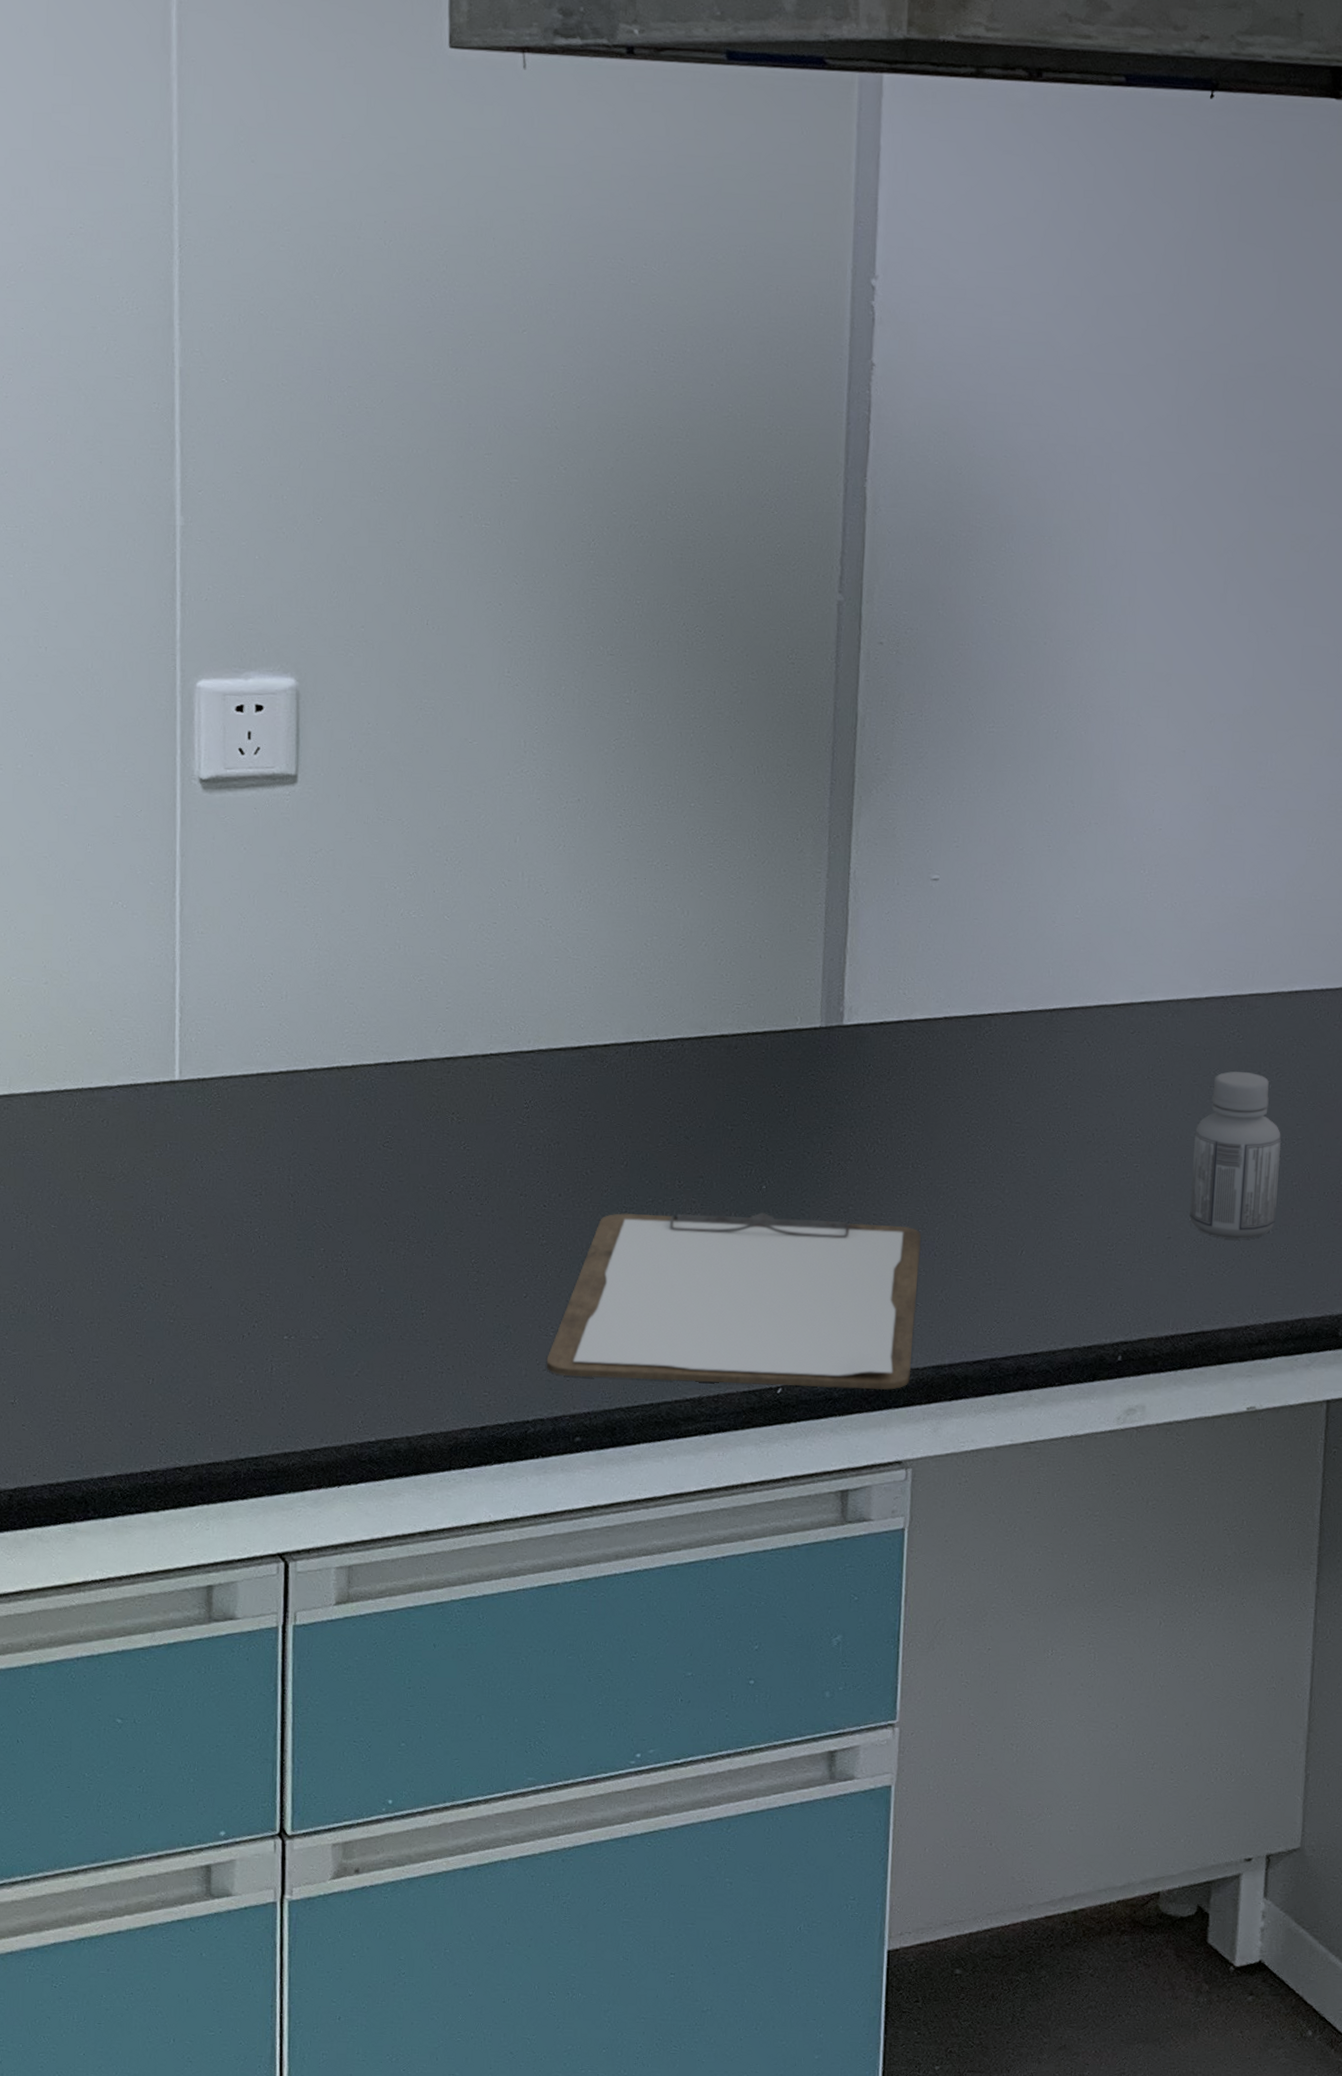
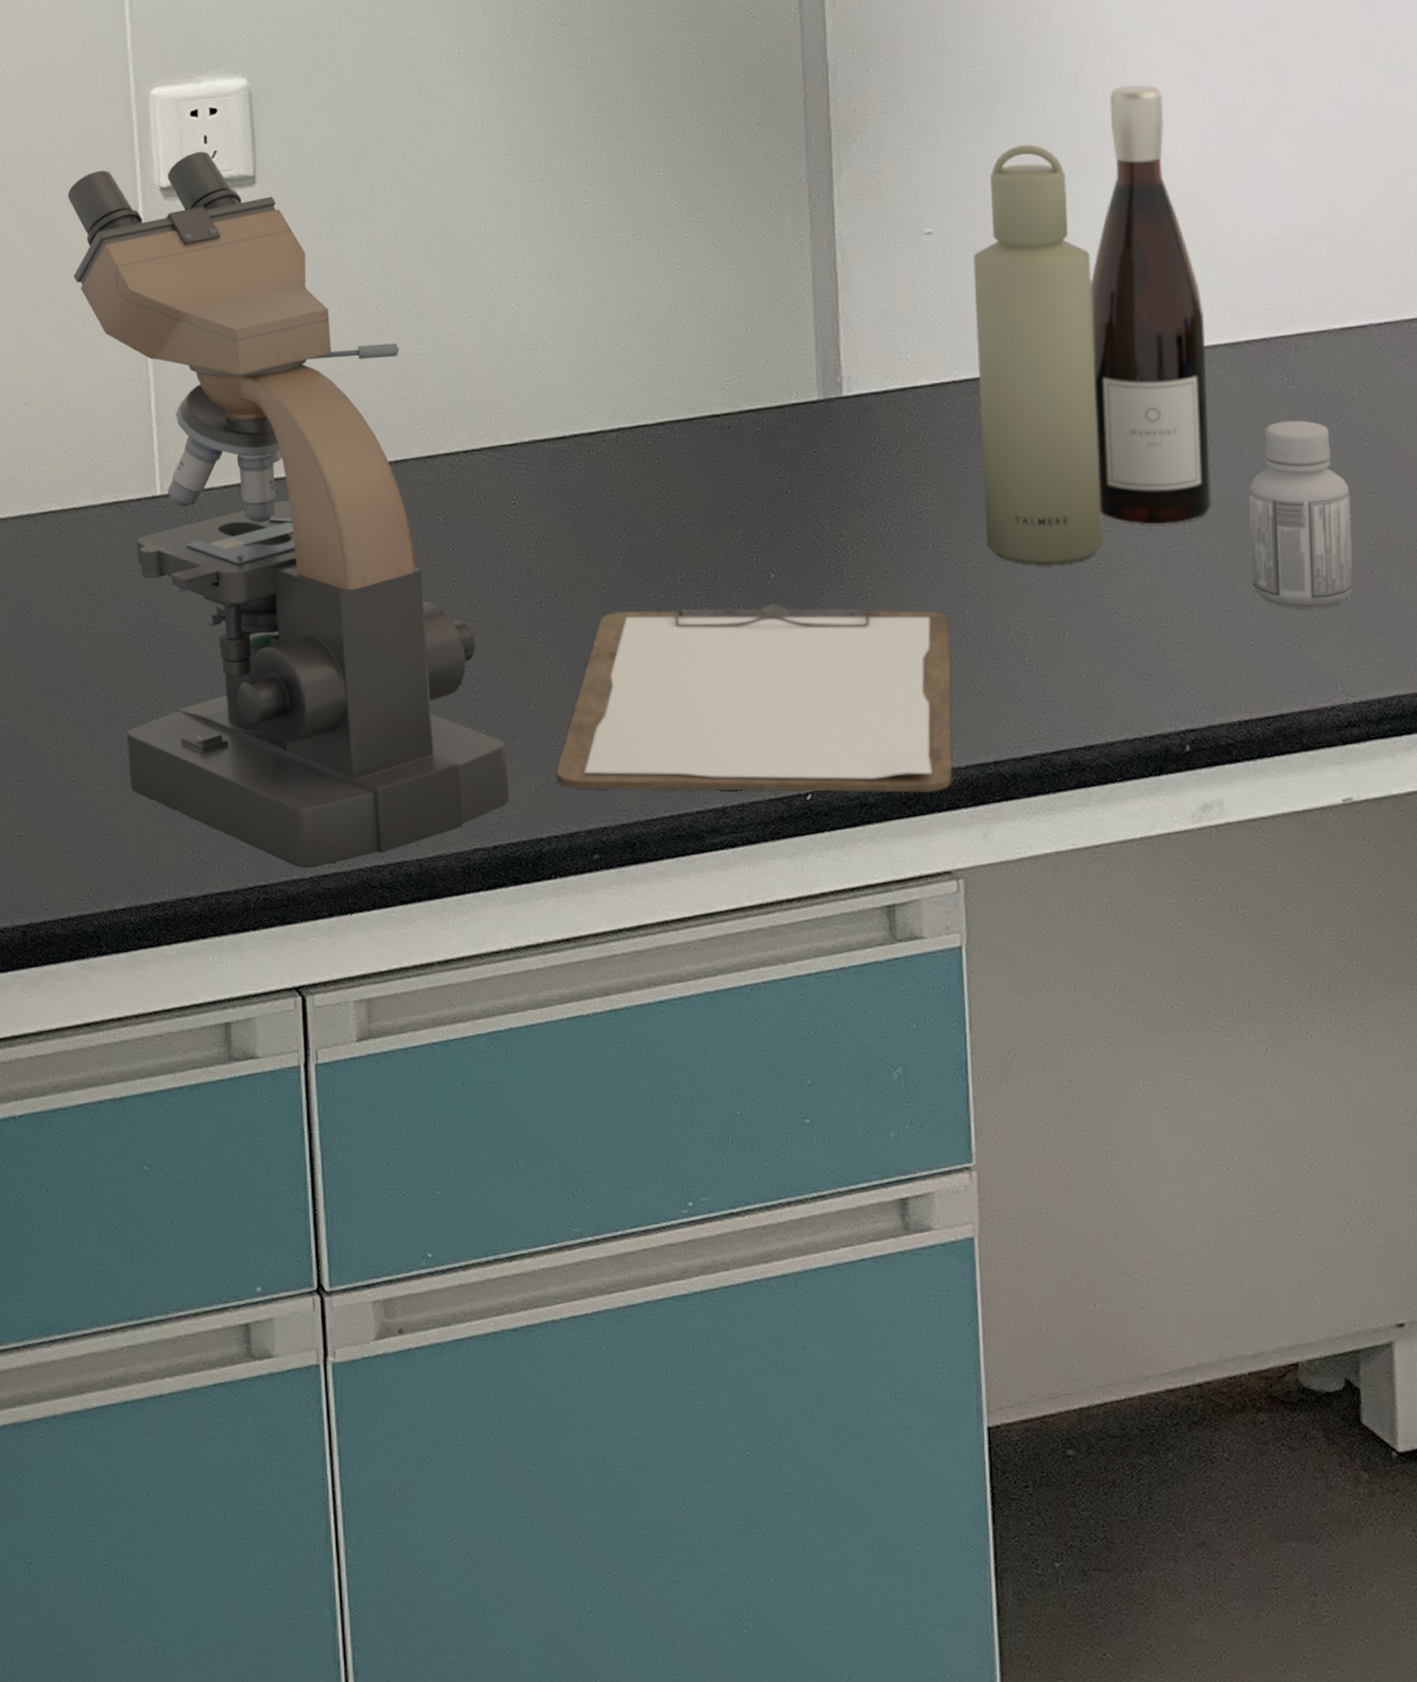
microscope: none [104,746,501,1443] -> present [67,151,509,869]
bottle: none [960,804,1078,1190] -> present [973,144,1103,565]
bottle: none [1064,757,1172,1158] -> present [1090,84,1212,525]

